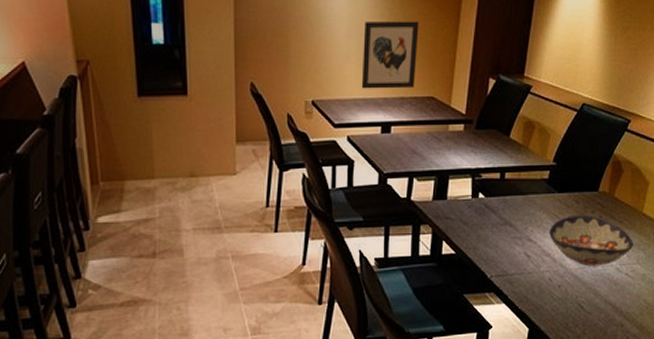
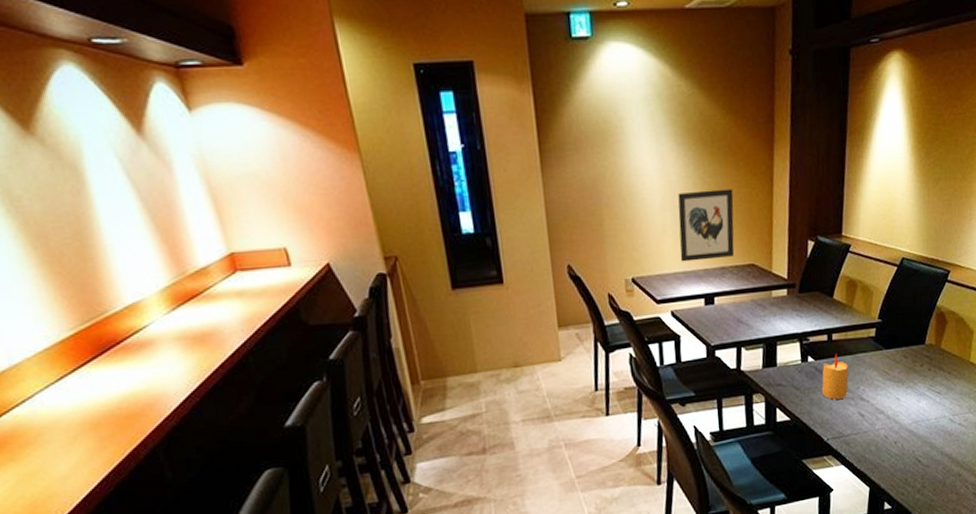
candle: none [490,192,518,238] -> present [822,353,849,400]
decorative bowl: present [549,215,633,267] -> none [881,369,964,420]

